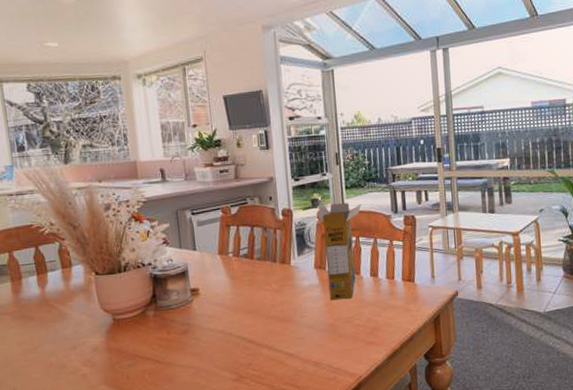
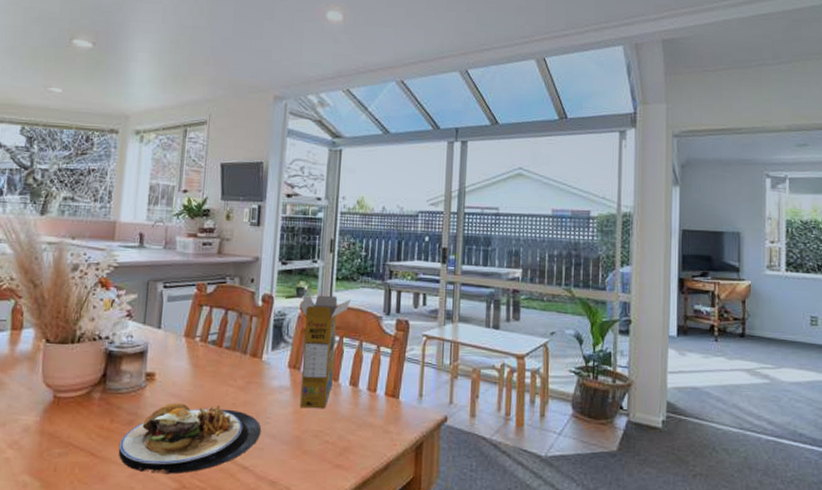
plate: none [179,307,300,370] -> present [118,402,262,475]

